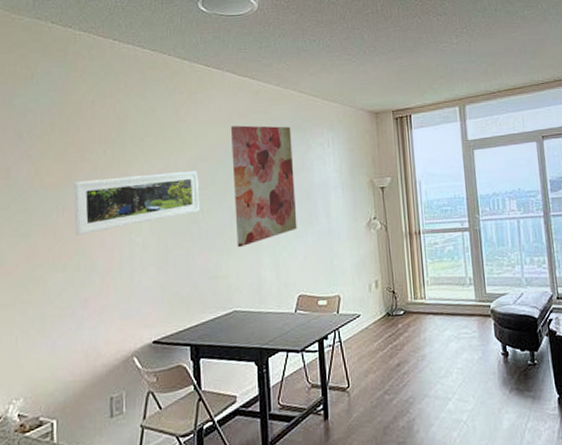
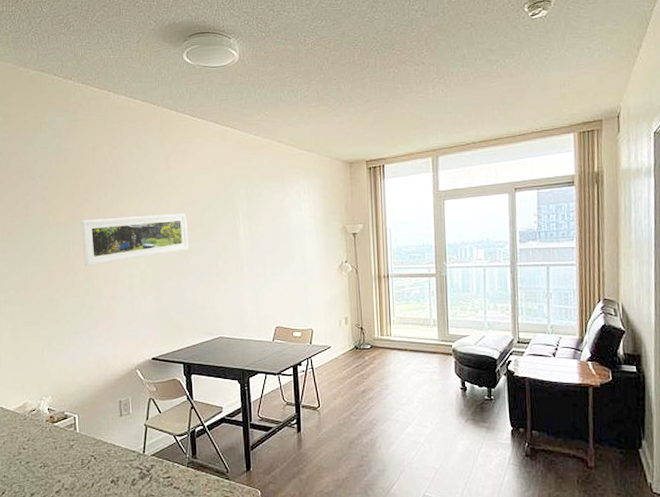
wall art: present [230,125,297,248] -> none [214,173,275,283]

